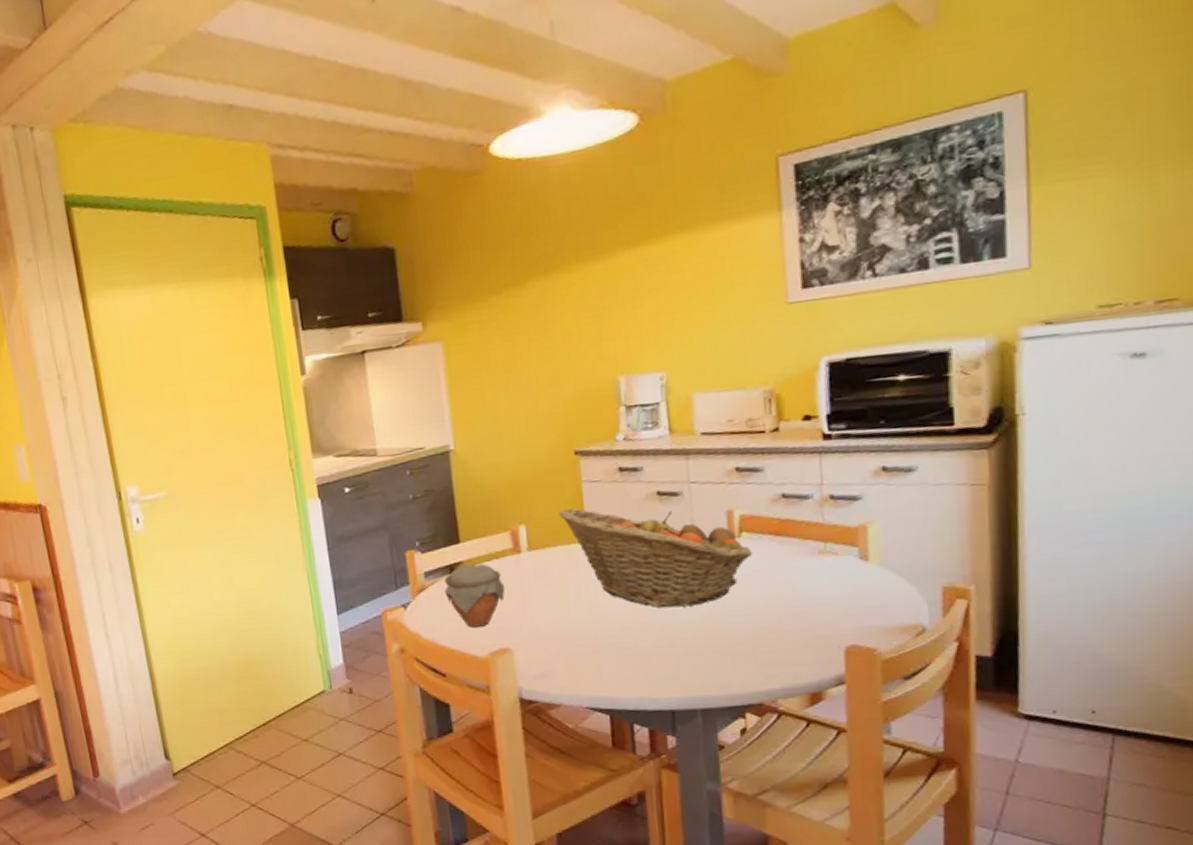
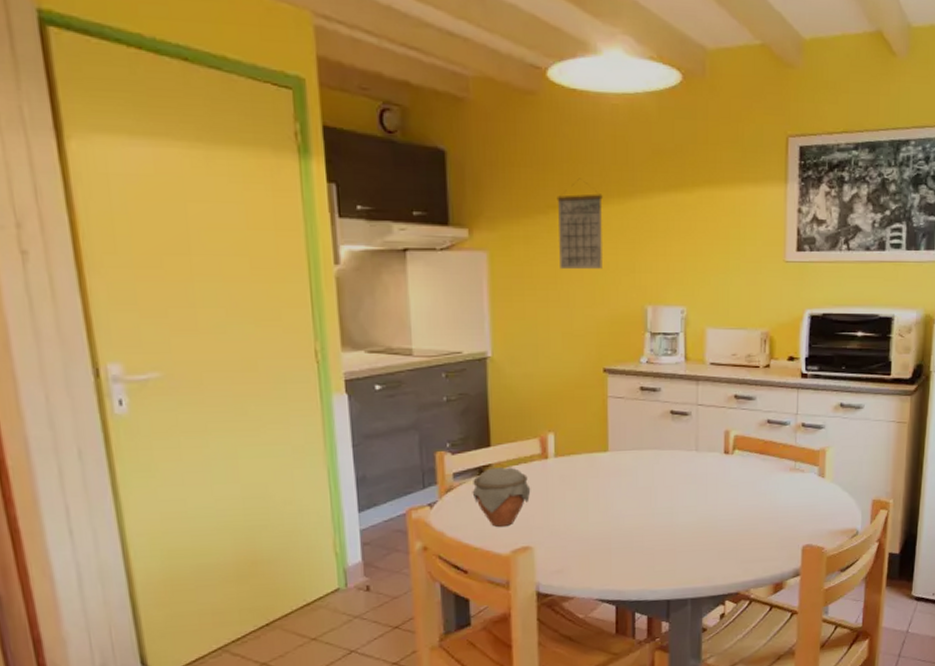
calendar: none [509,250,565,350] -> present [557,178,603,270]
fruit basket: present [559,508,753,608] -> none [585,420,741,512]

